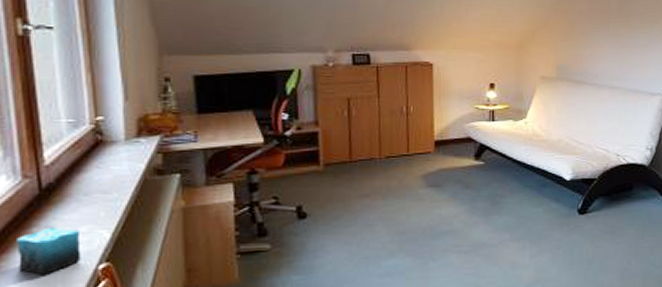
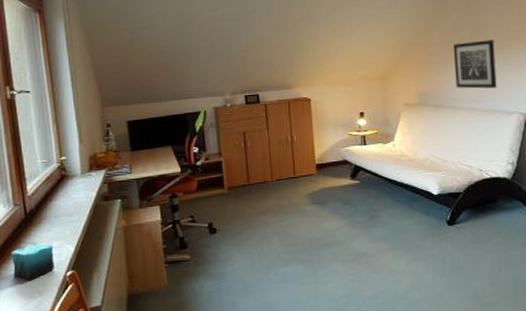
wall art: none [598,12,643,66] -> present [454,40,497,89]

